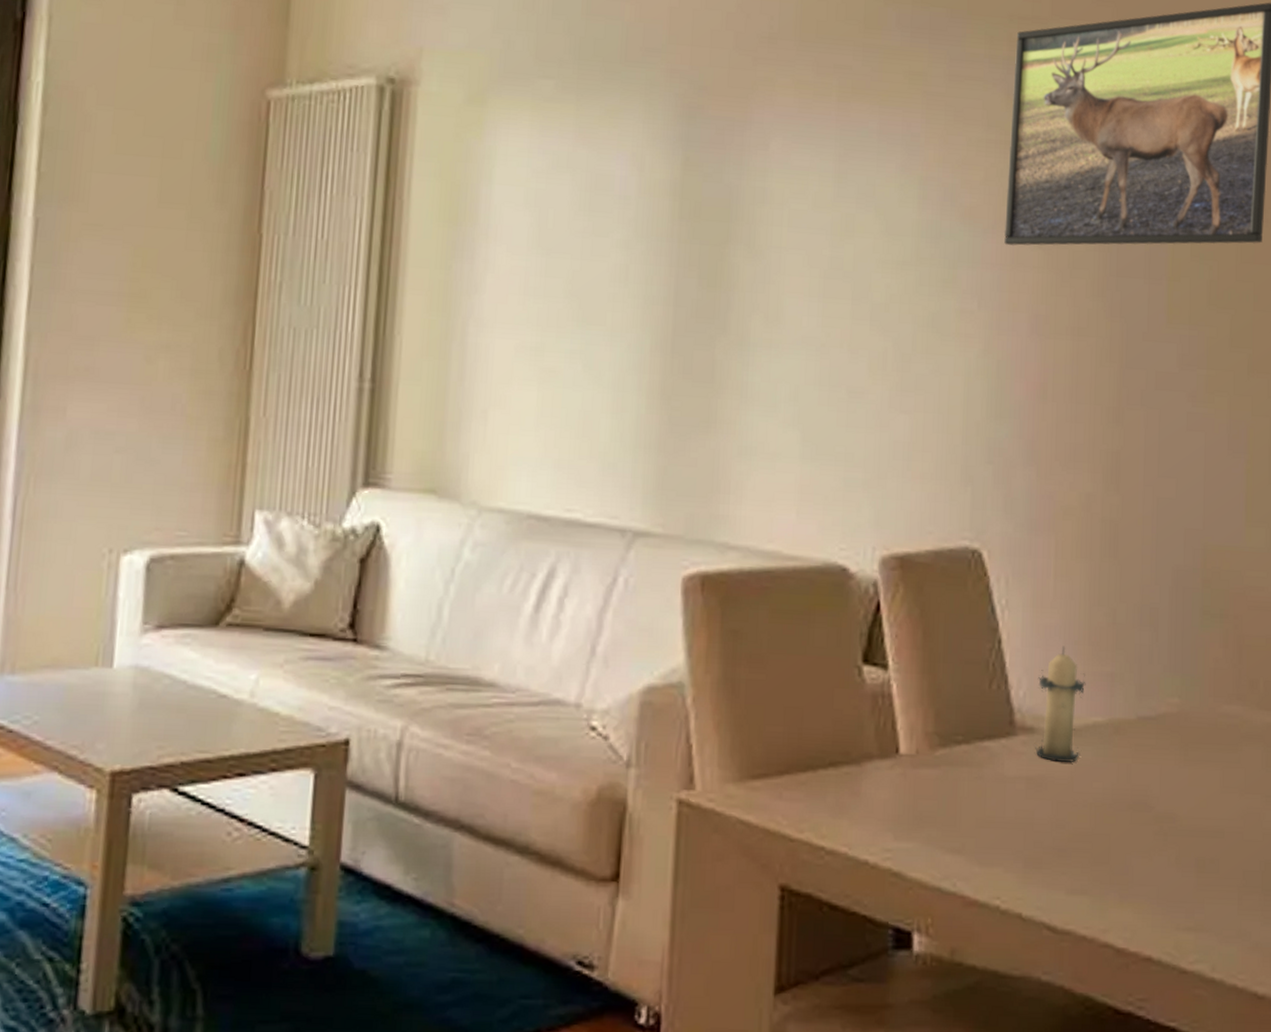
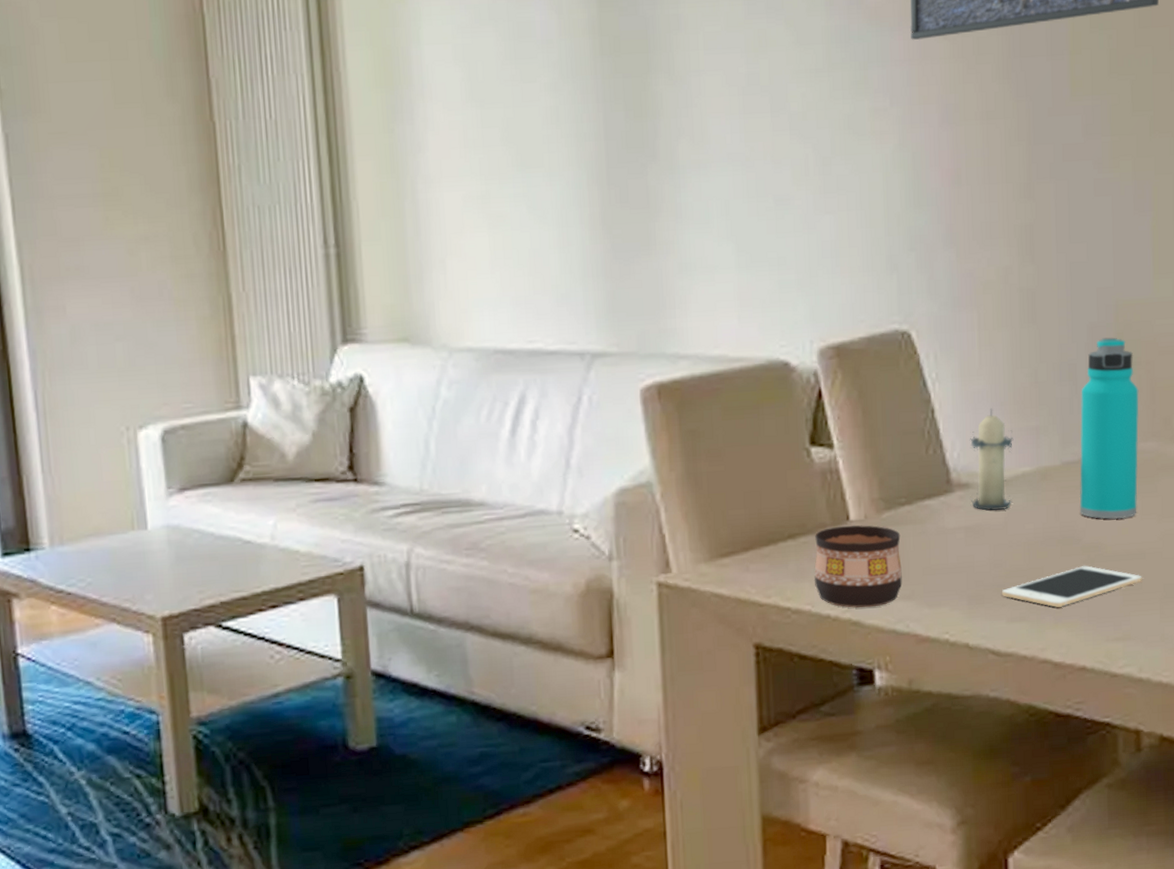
cup: none [853,759,954,858] -> present [814,525,902,608]
cell phone: none [1063,838,1220,883] -> present [1002,566,1142,607]
water bottle: none [1154,583,1225,790] -> present [1079,337,1139,520]

